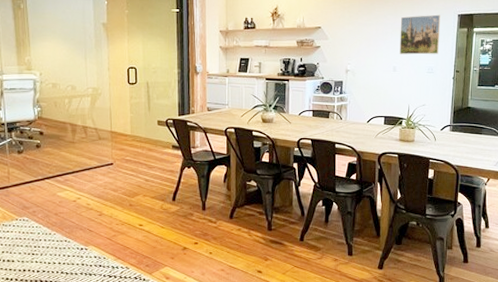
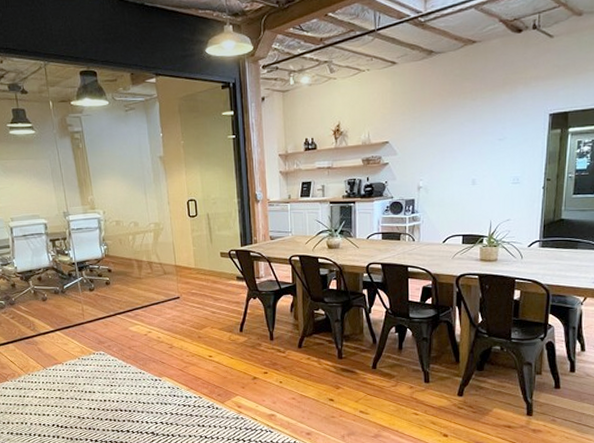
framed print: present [399,14,441,55] -> none [479,116,528,165]

